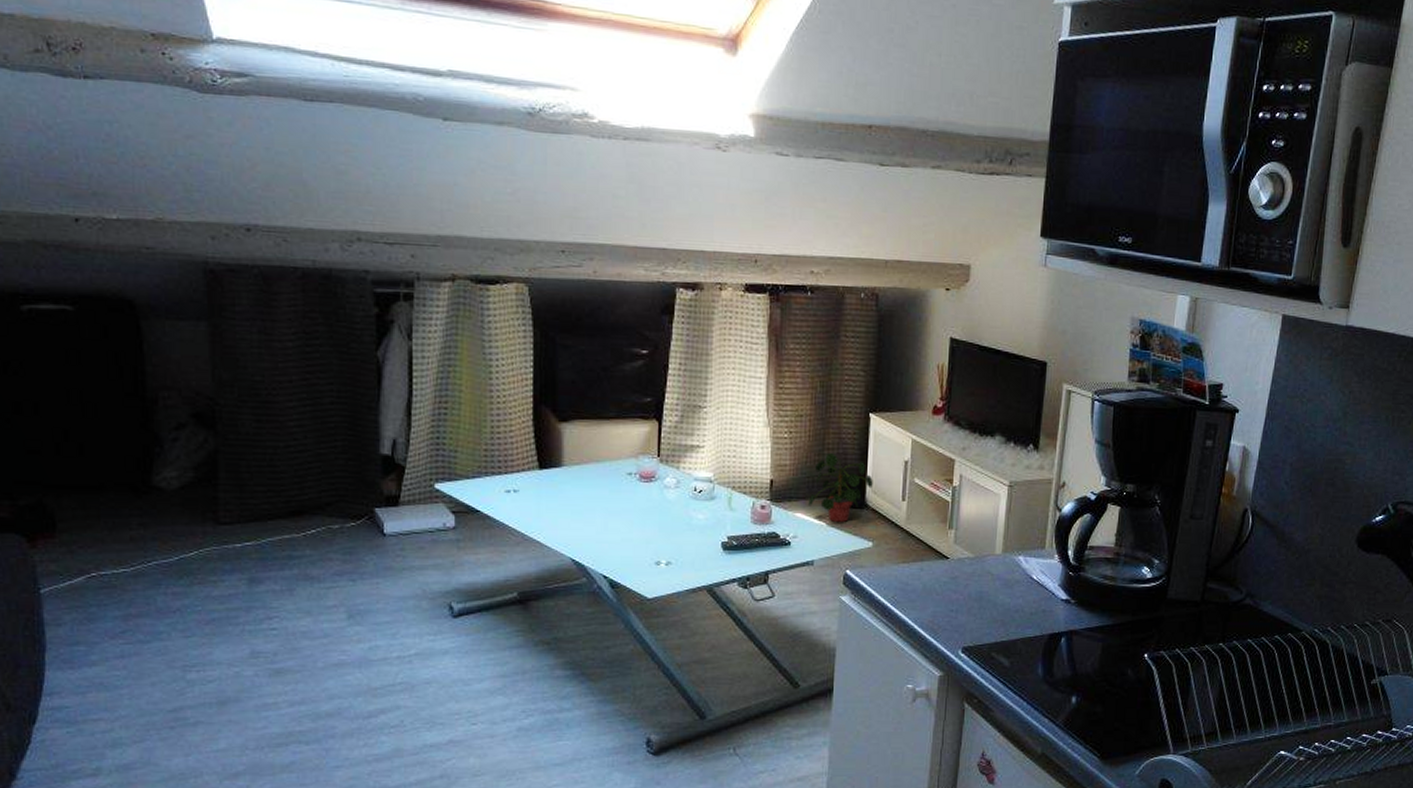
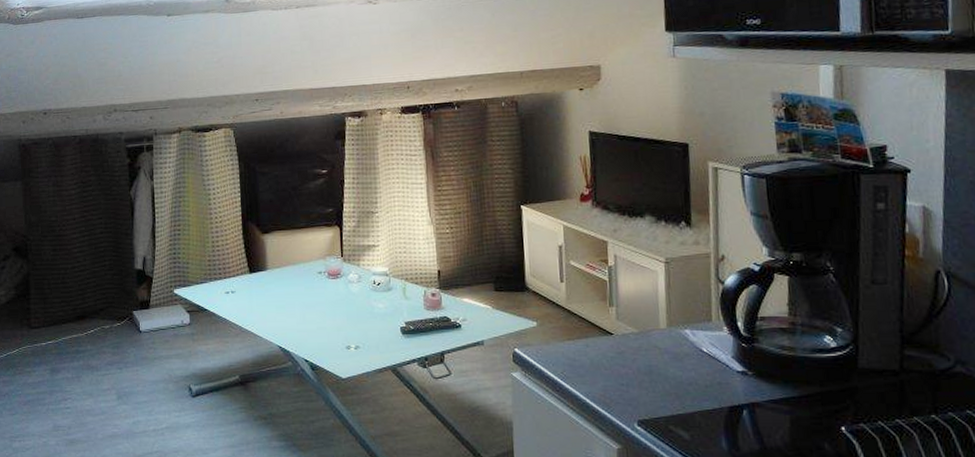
potted plant: present [808,453,873,523] -> none [473,244,531,306]

